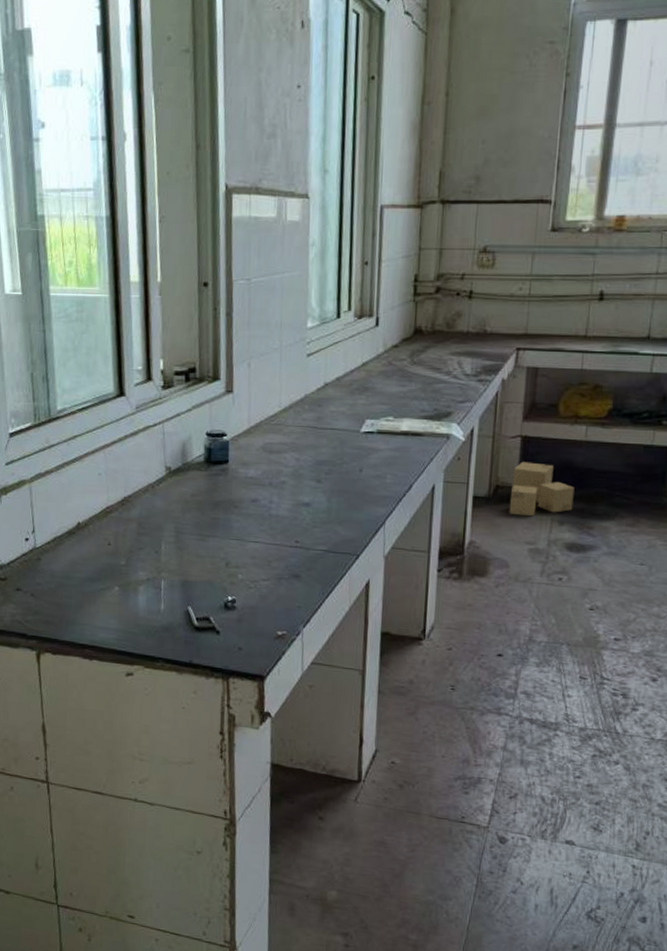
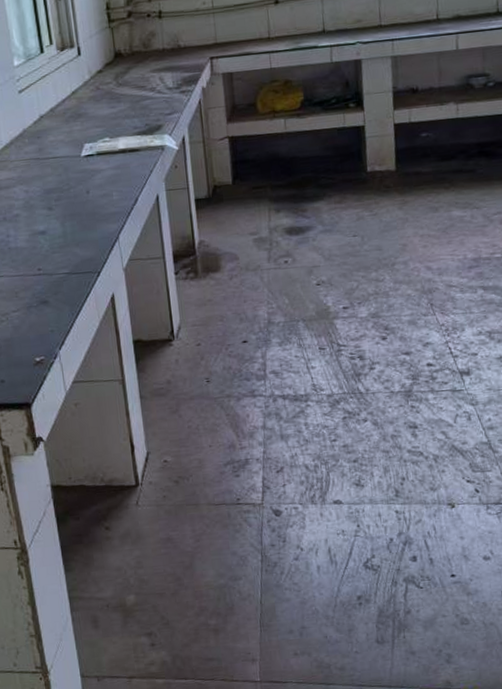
cardboard box: present [509,461,575,517] -> none [226,158,286,210]

